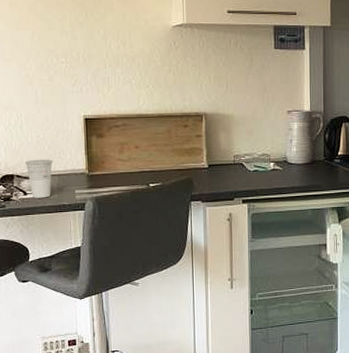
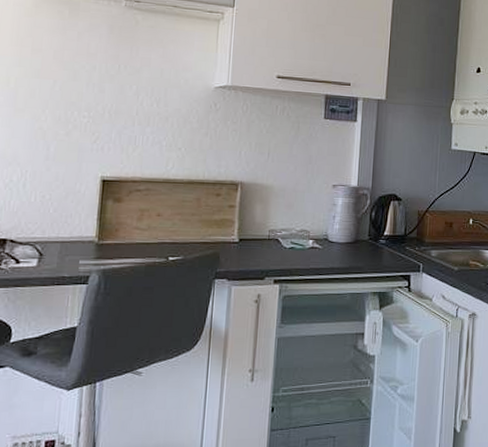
cup: present [25,159,53,198] -> none [23,222,57,268]

